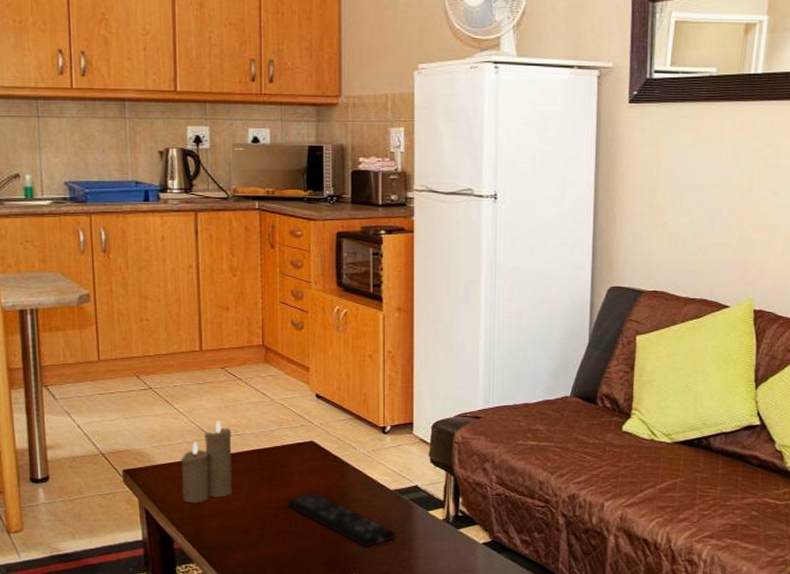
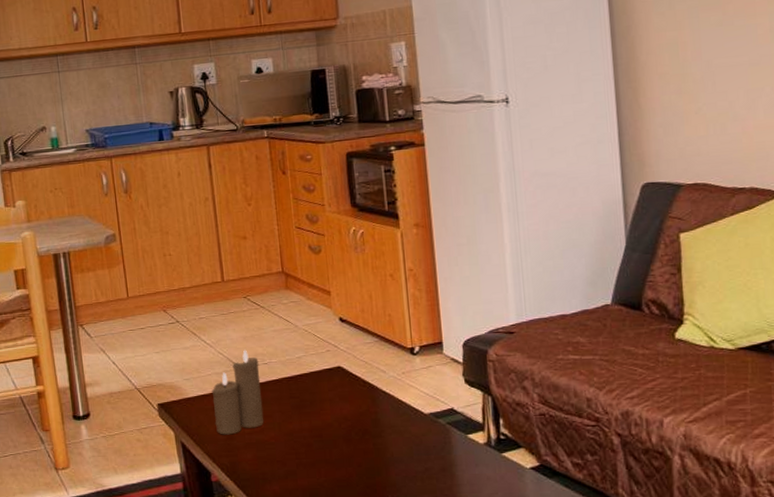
remote control: present [285,492,397,549] -> none [317,418,437,477]

